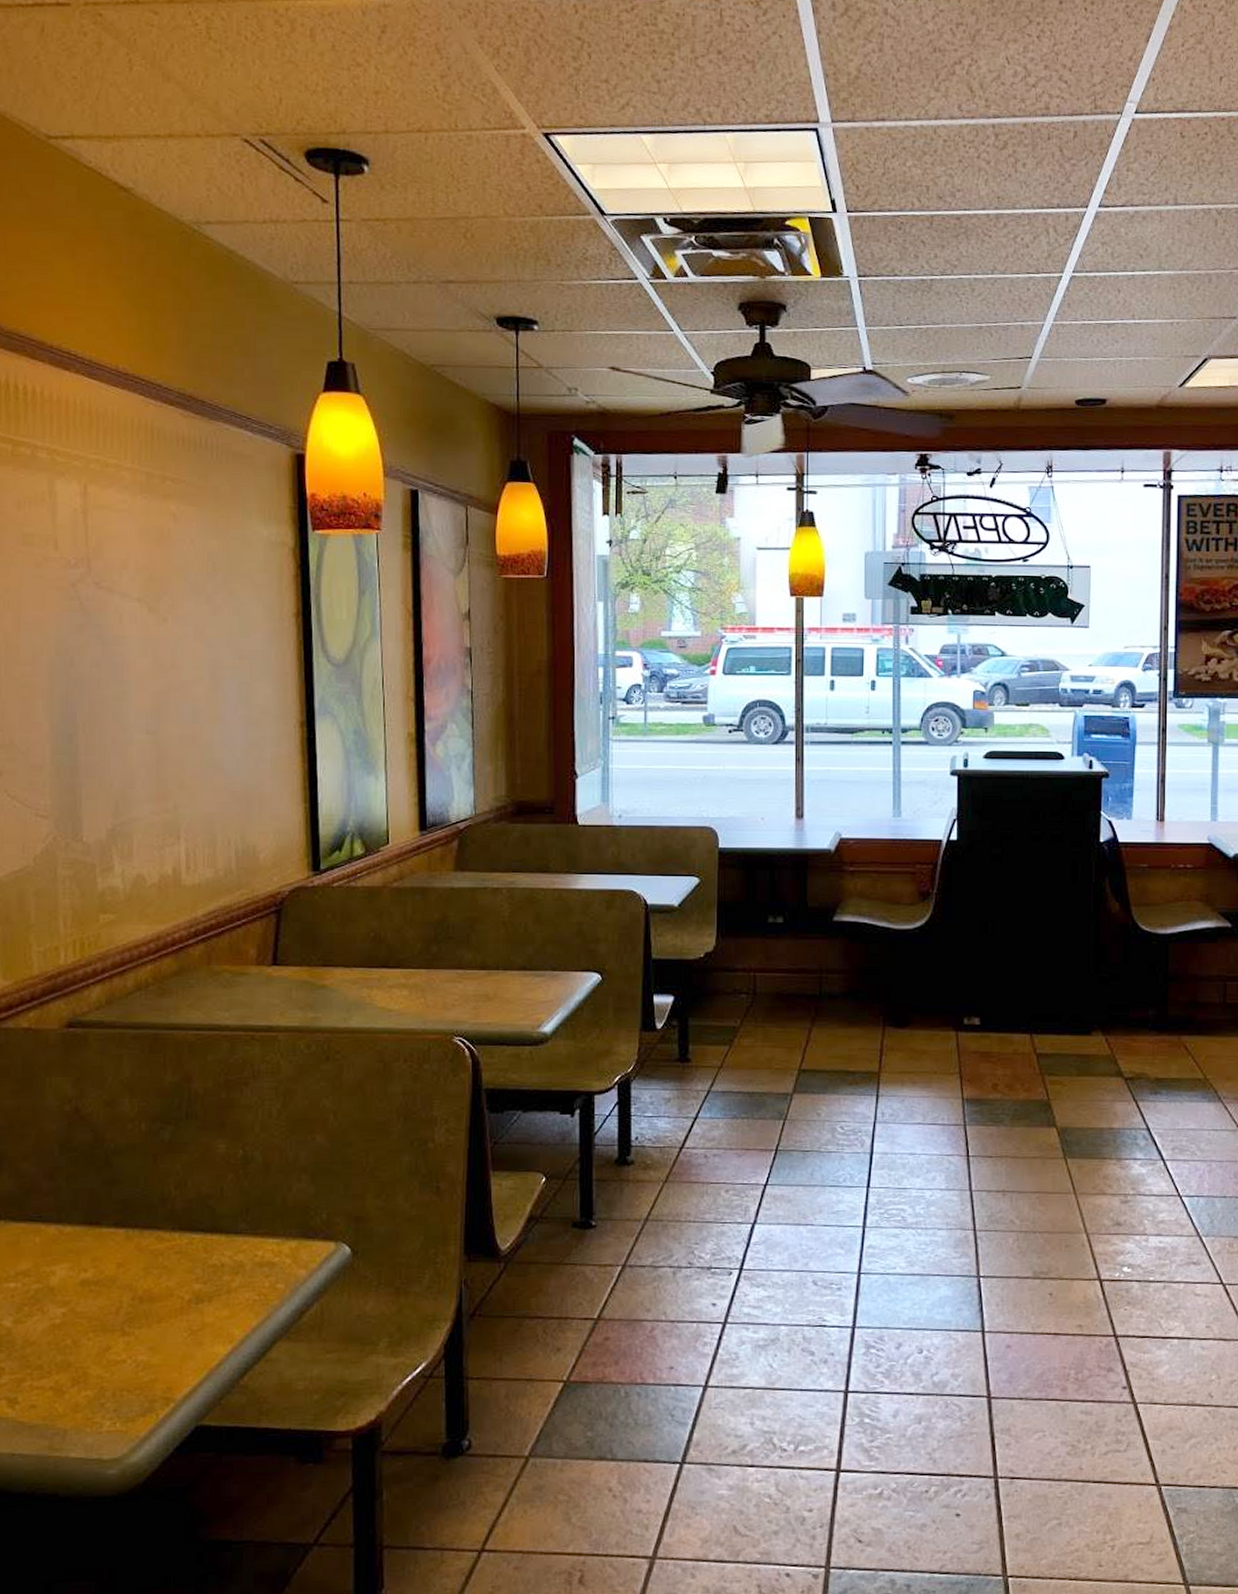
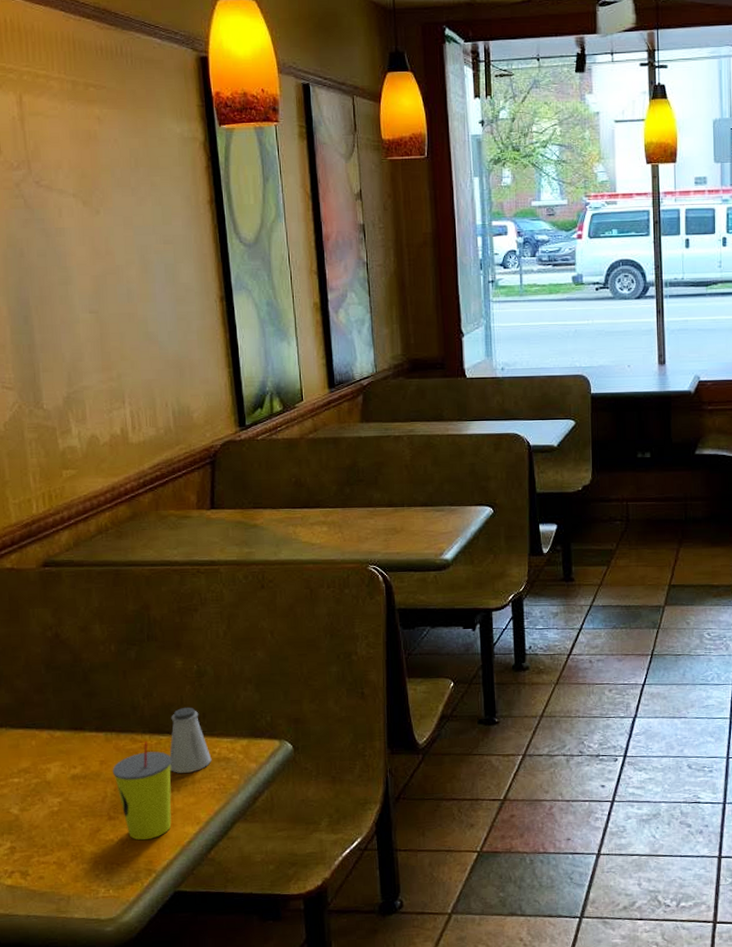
straw: none [131,1241,205,1362] -> present [112,742,172,841]
saltshaker: none [201,1199,253,1280] -> present [169,707,212,773]

